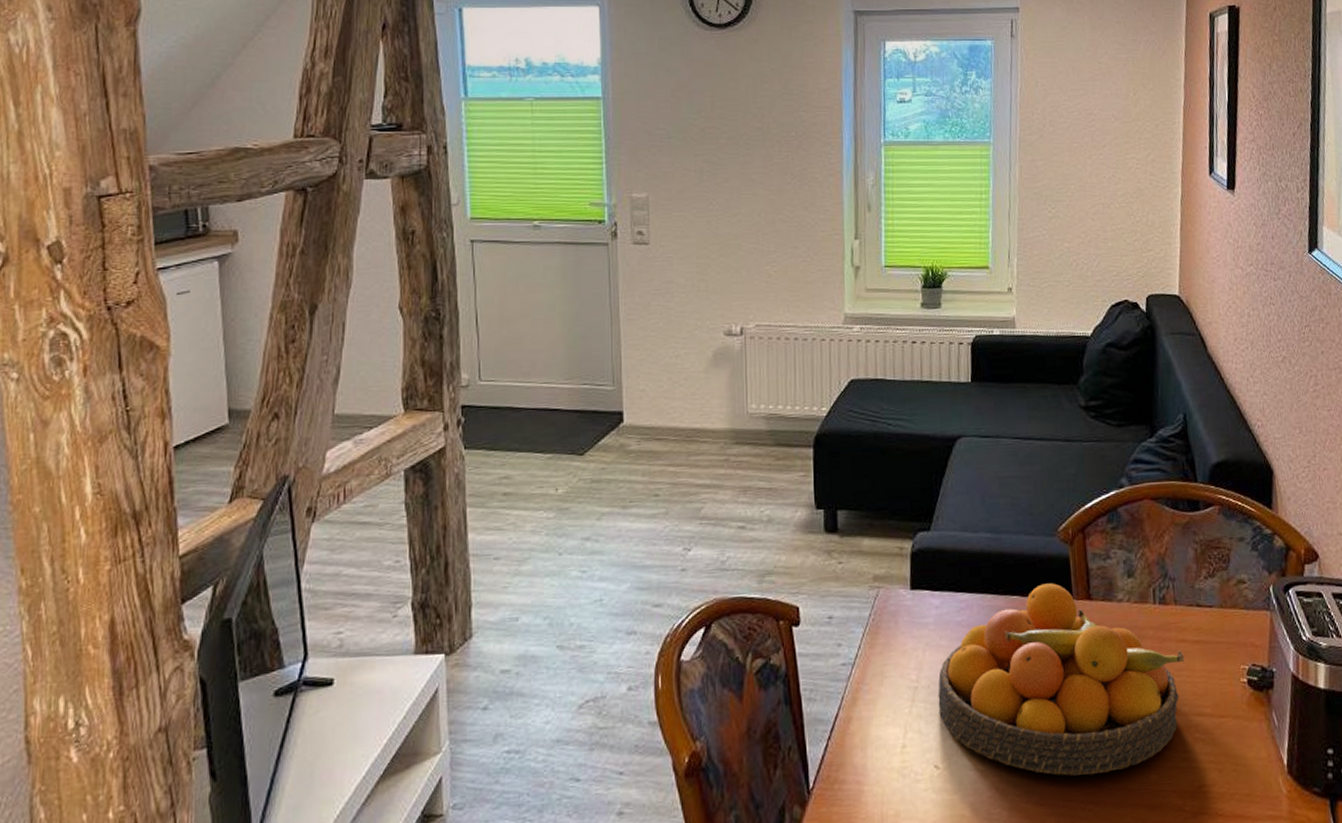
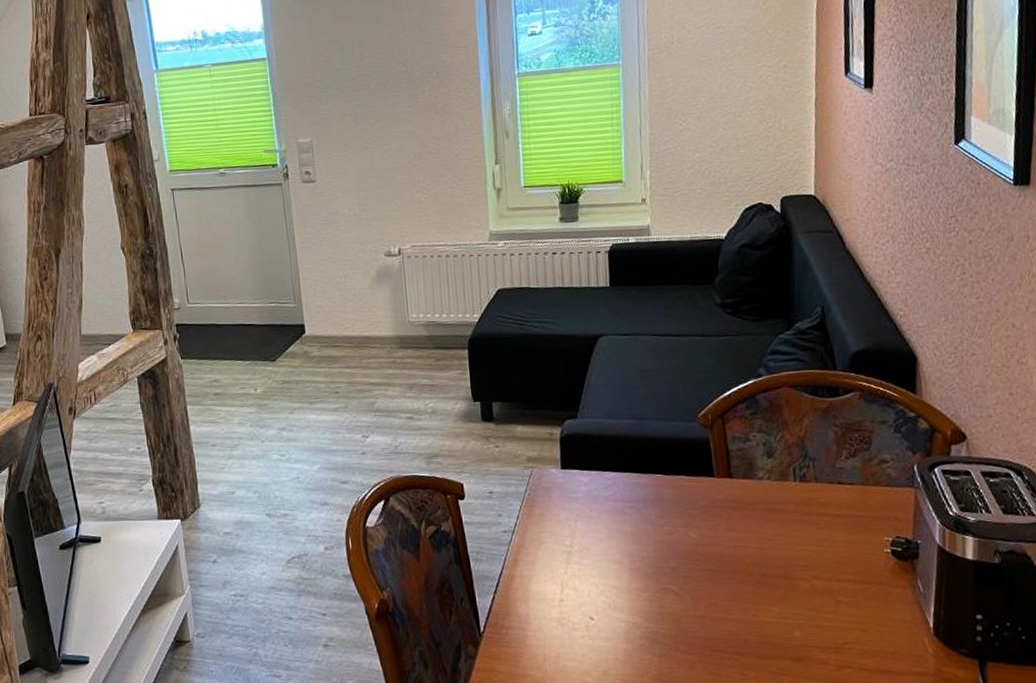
fruit bowl: present [938,583,1185,776] -> none [590,463,826,630]

